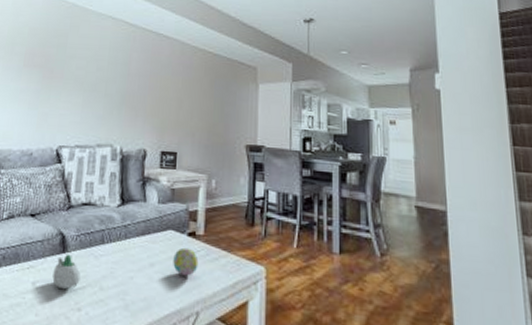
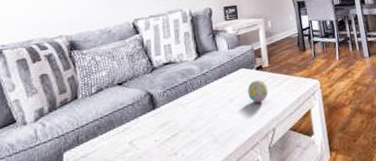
succulent planter: present [52,254,82,289] -> none [147,109,174,141]

